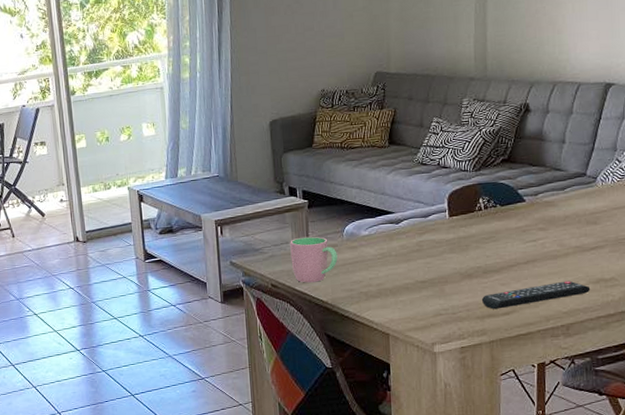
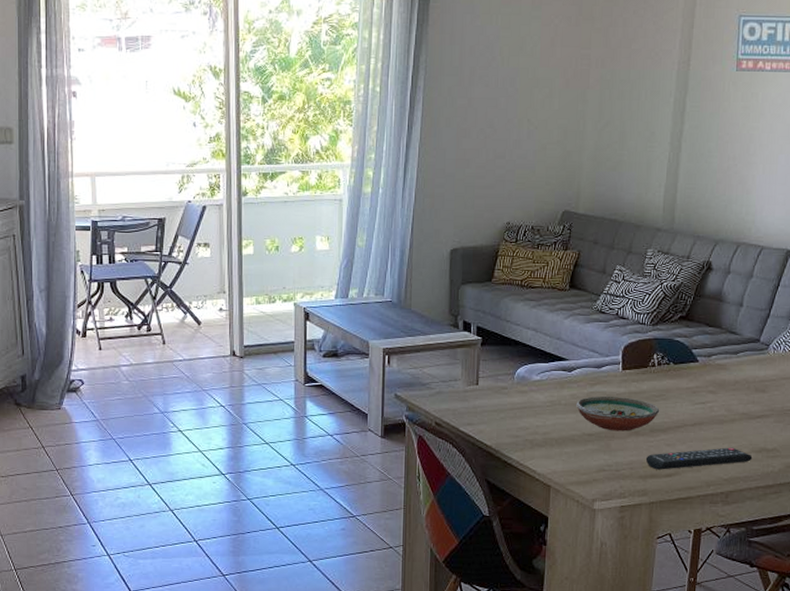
cup: present [290,236,338,283] -> none [458,375,506,425]
decorative bowl: none [407,242,491,276] -> present [576,395,660,432]

